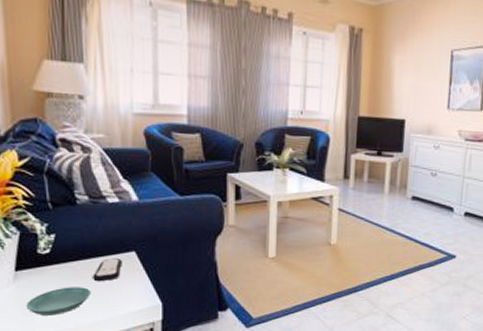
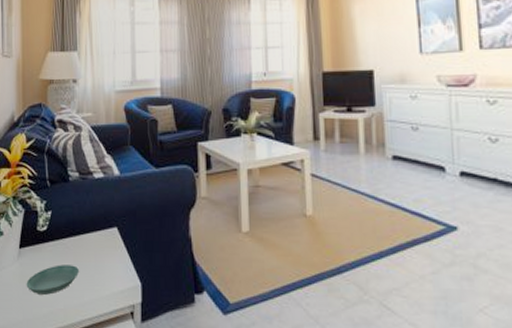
remote control: present [93,258,122,282] -> none [81,235,106,260]

